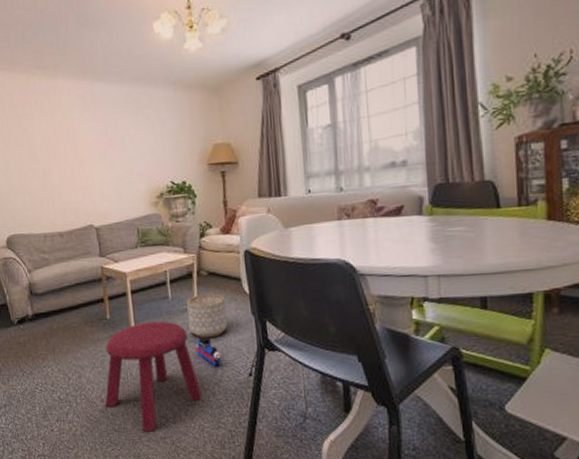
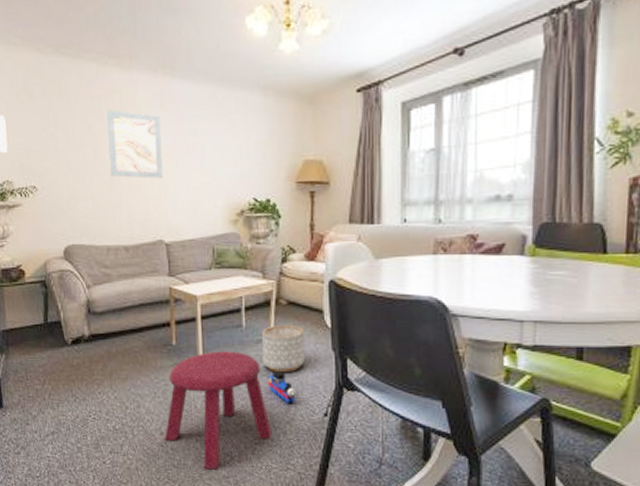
wall art: none [37,113,90,172] -> present [107,109,164,179]

